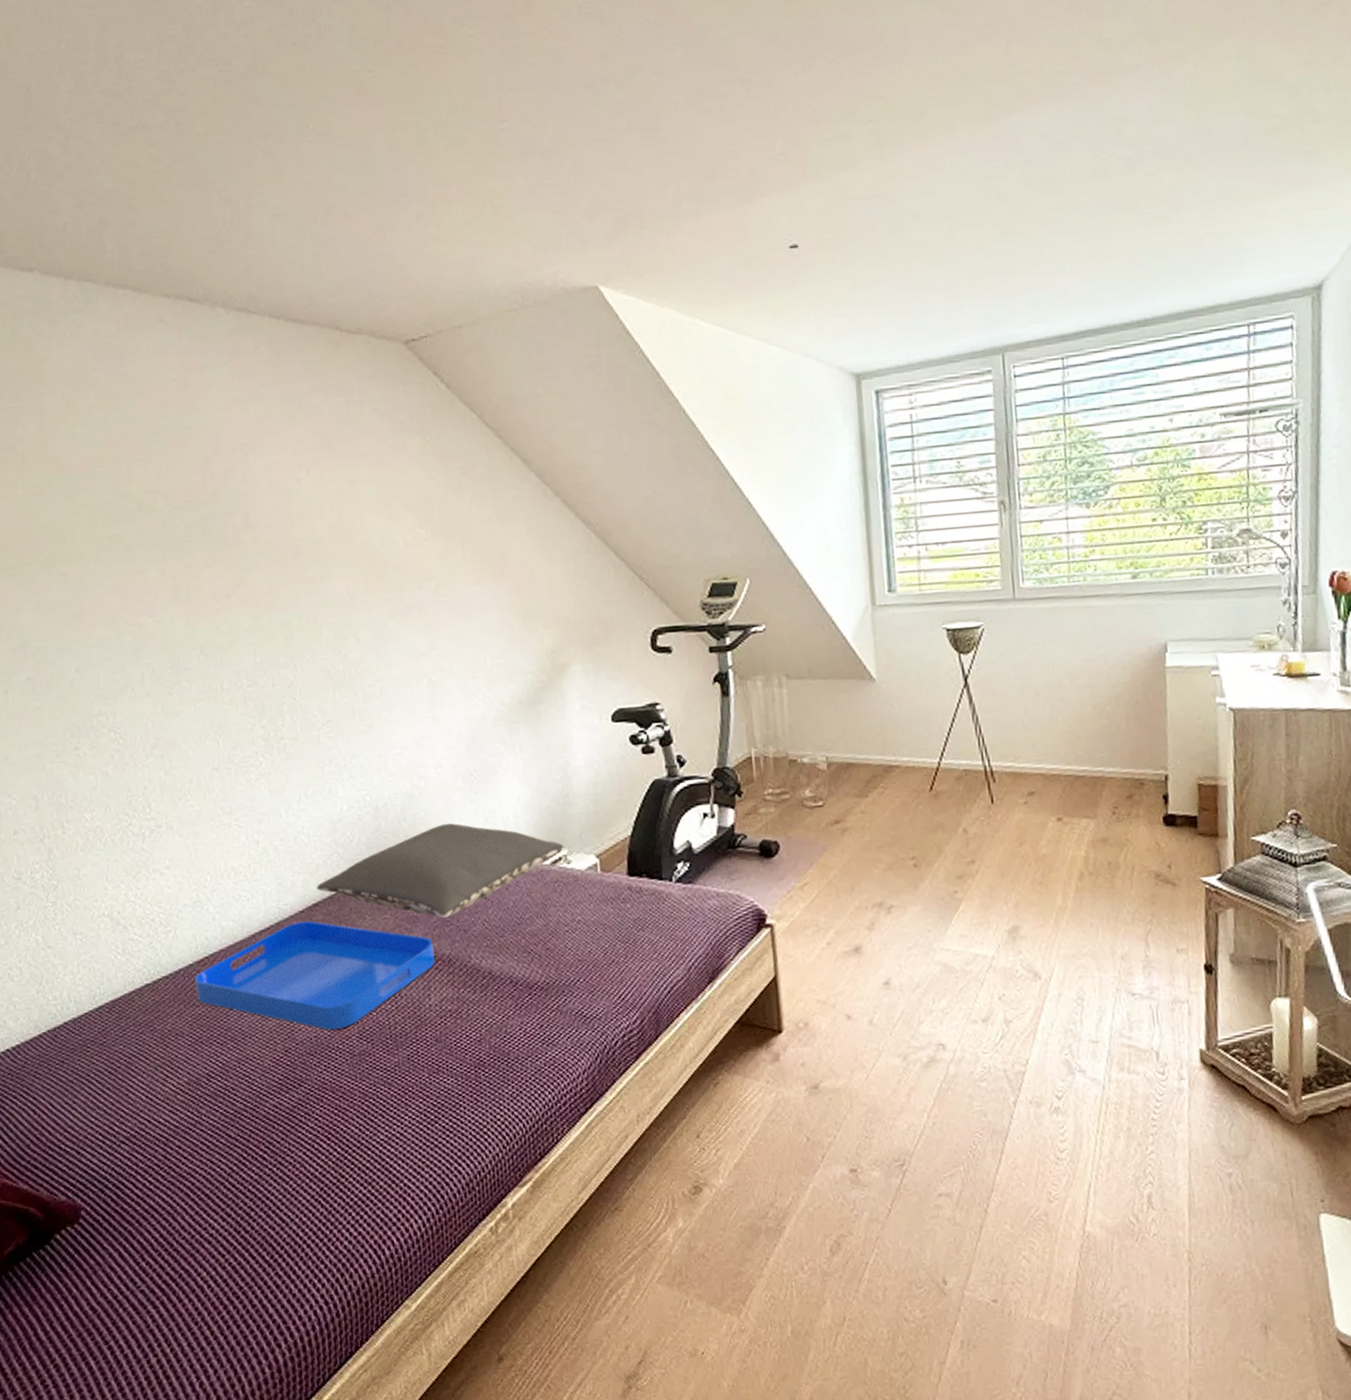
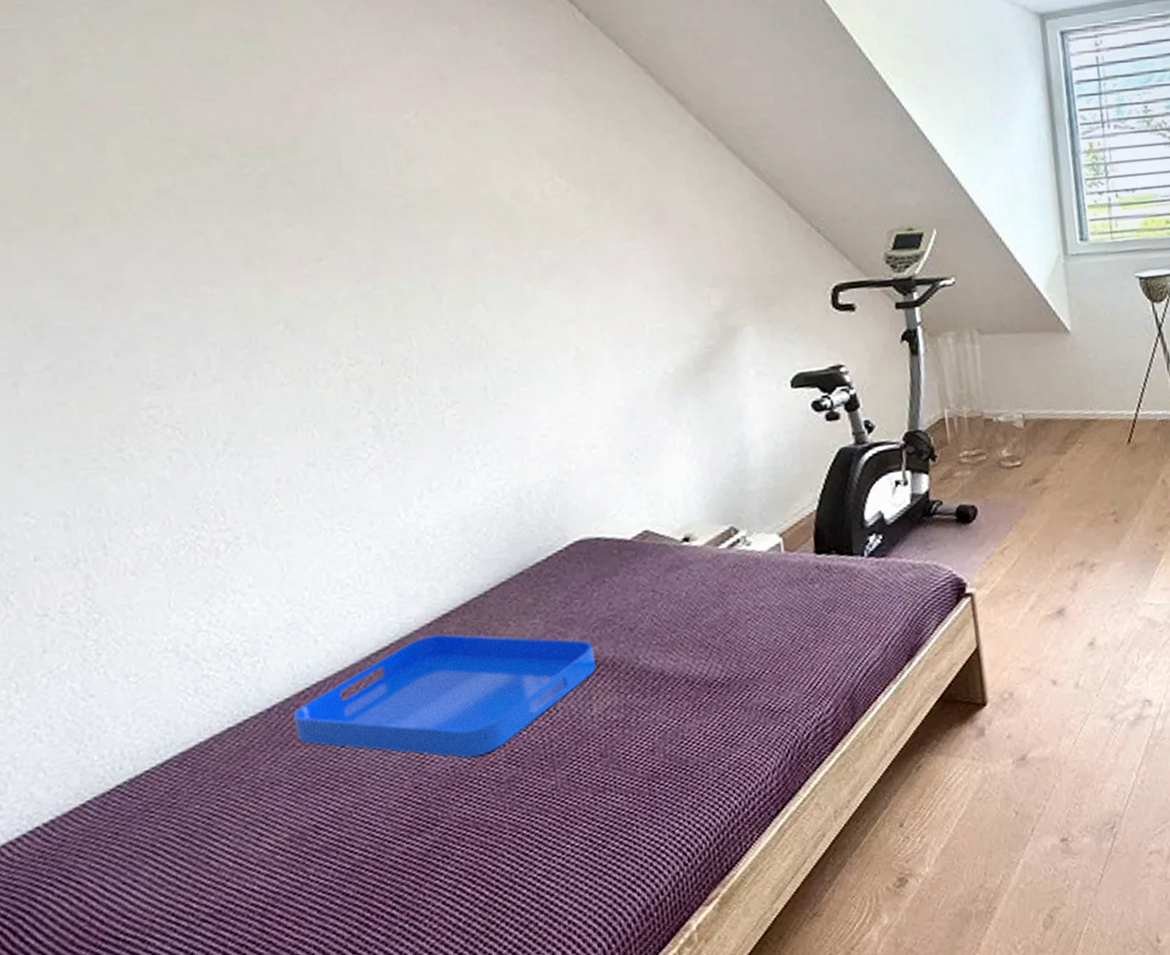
pillow: present [317,823,564,918] -> none [447,510,742,617]

